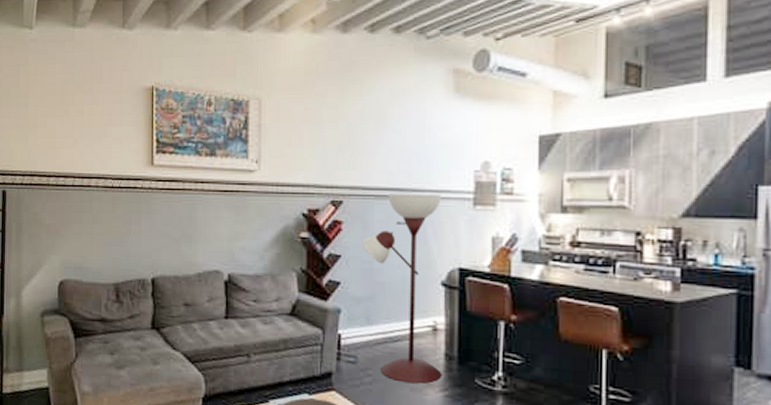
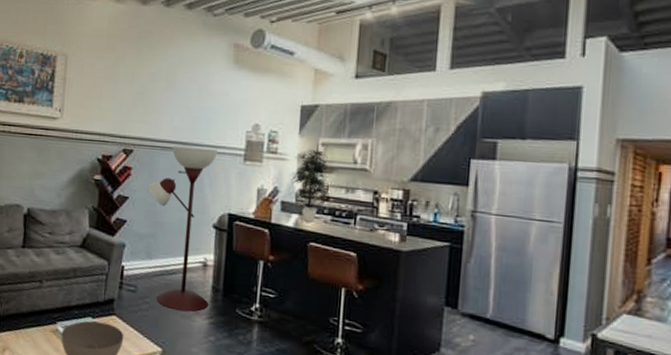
plant: none [531,187,582,273] -> present [290,149,331,222]

